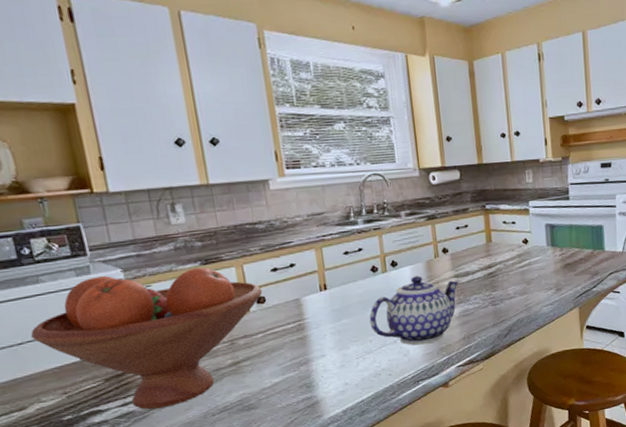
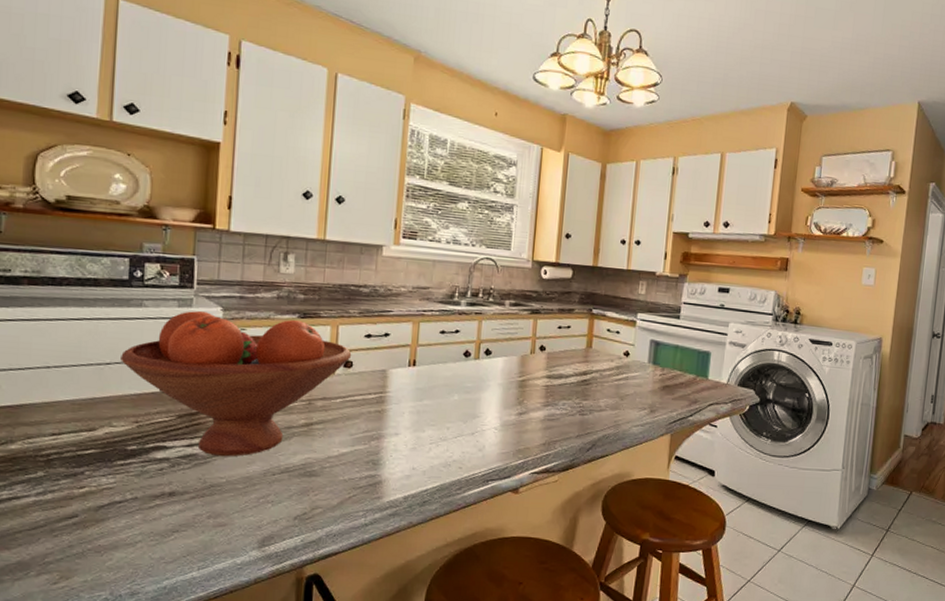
teapot: present [369,276,460,346] -> none [451,369,552,443]

